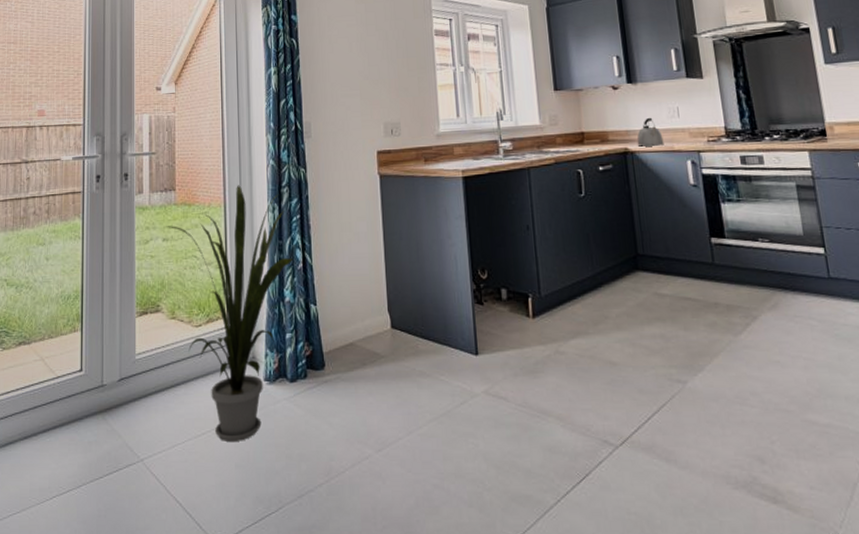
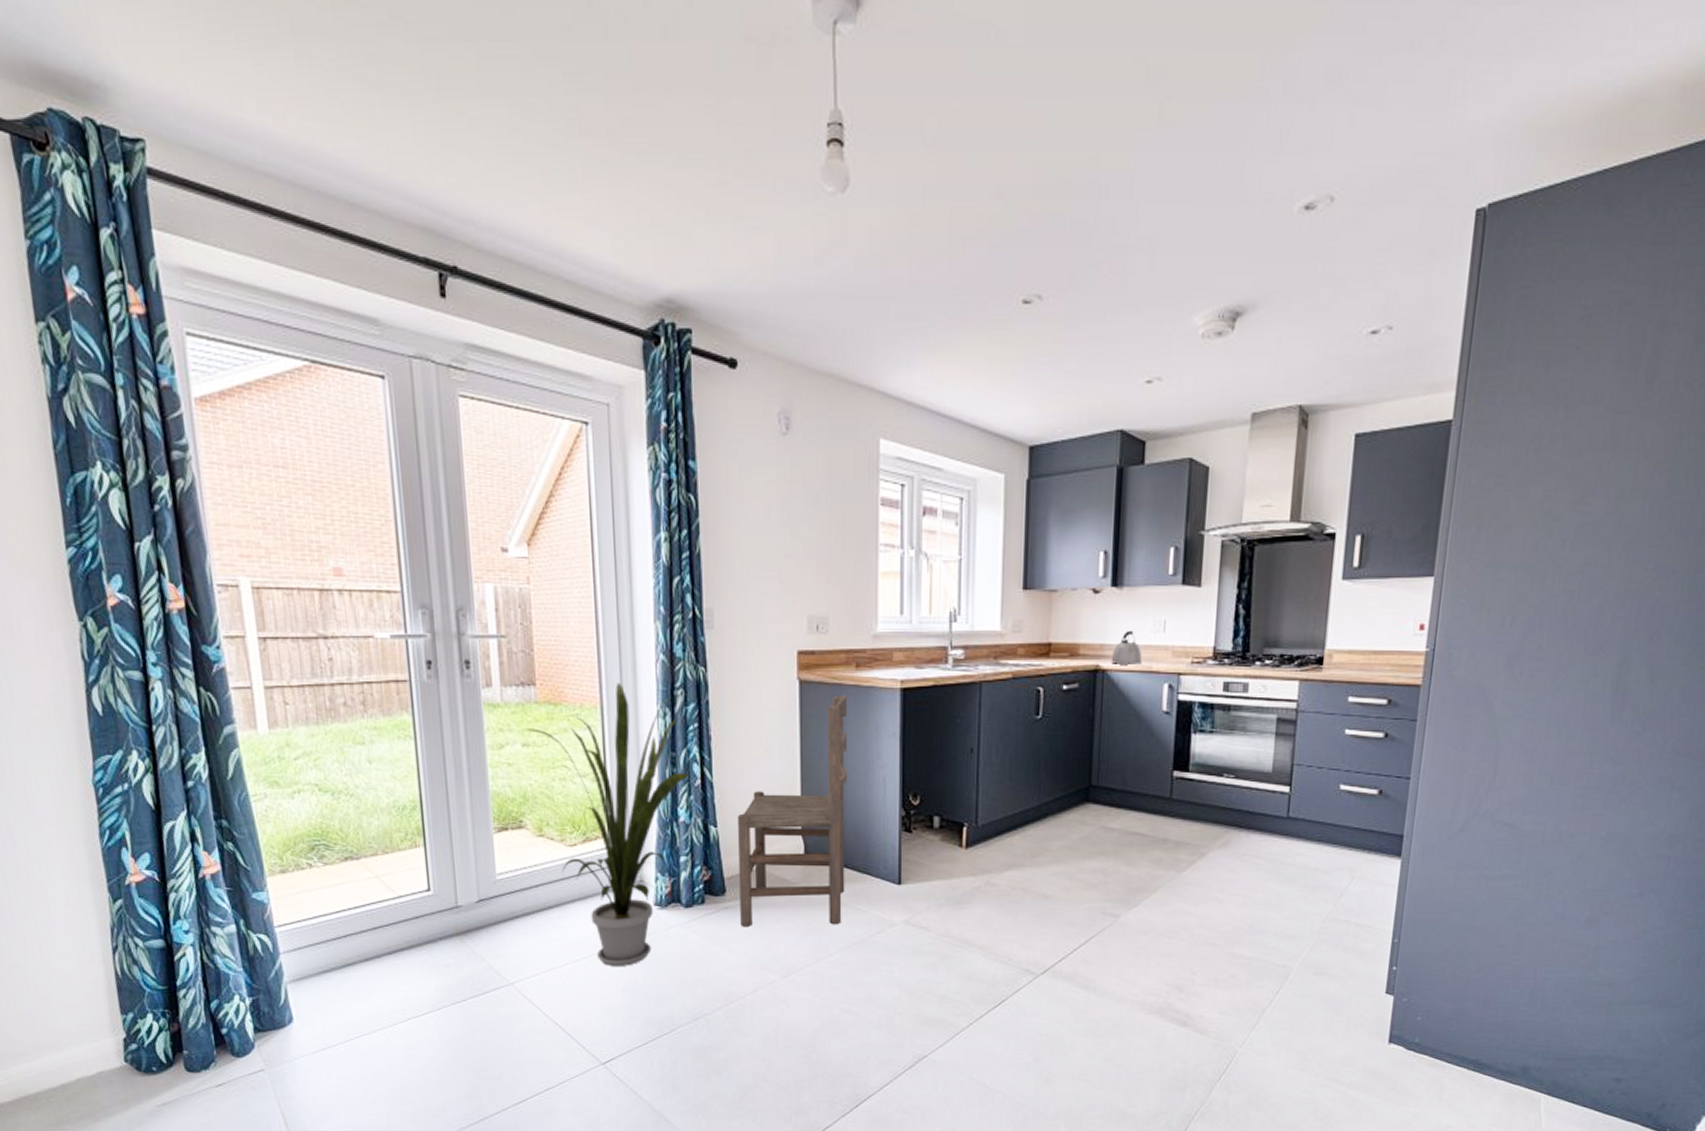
dining chair: none [333,185,429,401] -> present [737,695,848,928]

